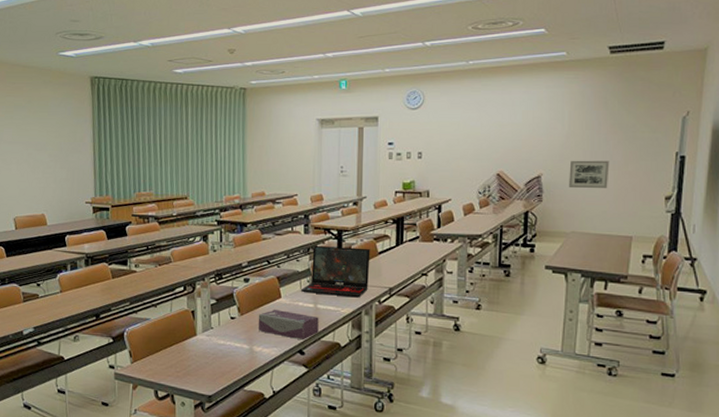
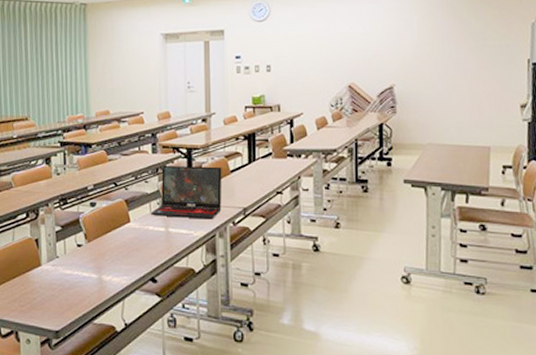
tissue box: present [258,309,319,341] -> none [106,234,171,267]
wall art: present [569,160,610,189] -> none [421,69,462,99]

